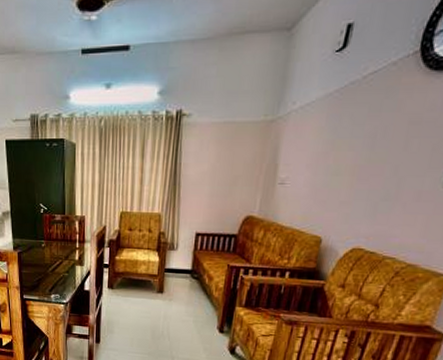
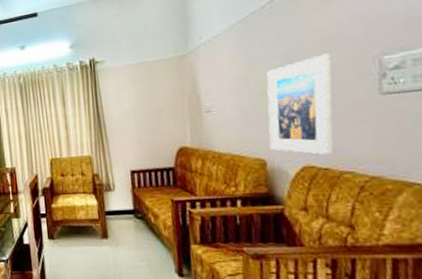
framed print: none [328,139,412,239] -> present [266,53,334,155]

